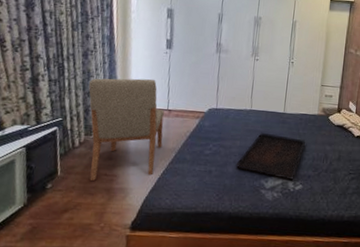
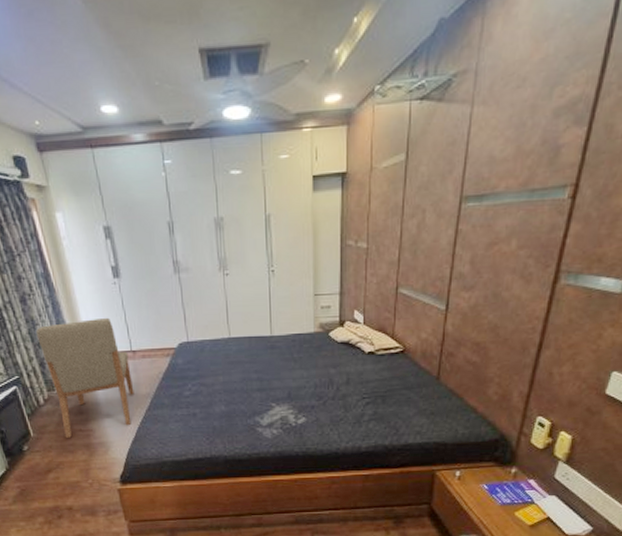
serving tray: present [236,132,306,181] -> none [222,362,304,414]

